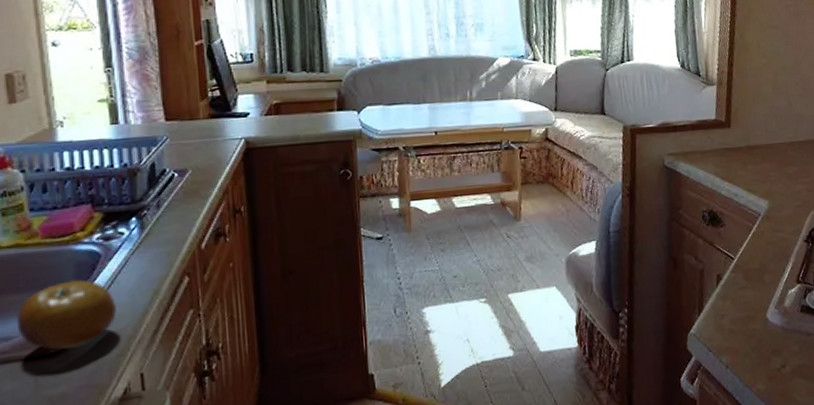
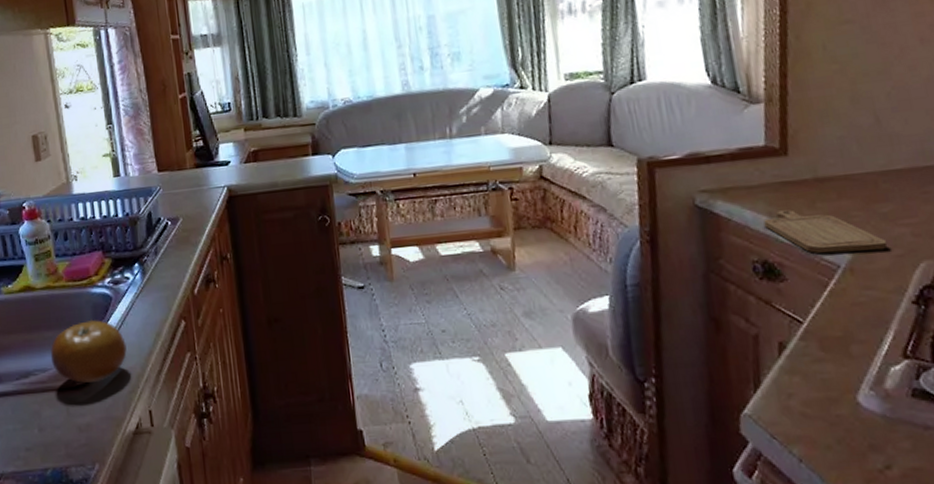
chopping board: none [712,170,791,205] -> present [764,210,888,254]

